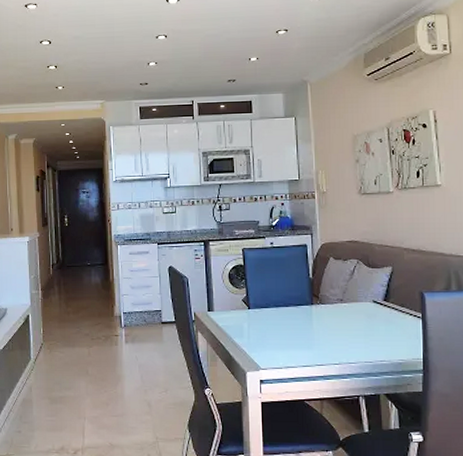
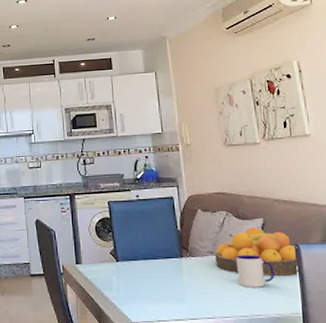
fruit bowl: none [344,275,422,323] -> present [214,226,299,276]
mug: none [364,302,399,334] -> present [236,255,275,287]

